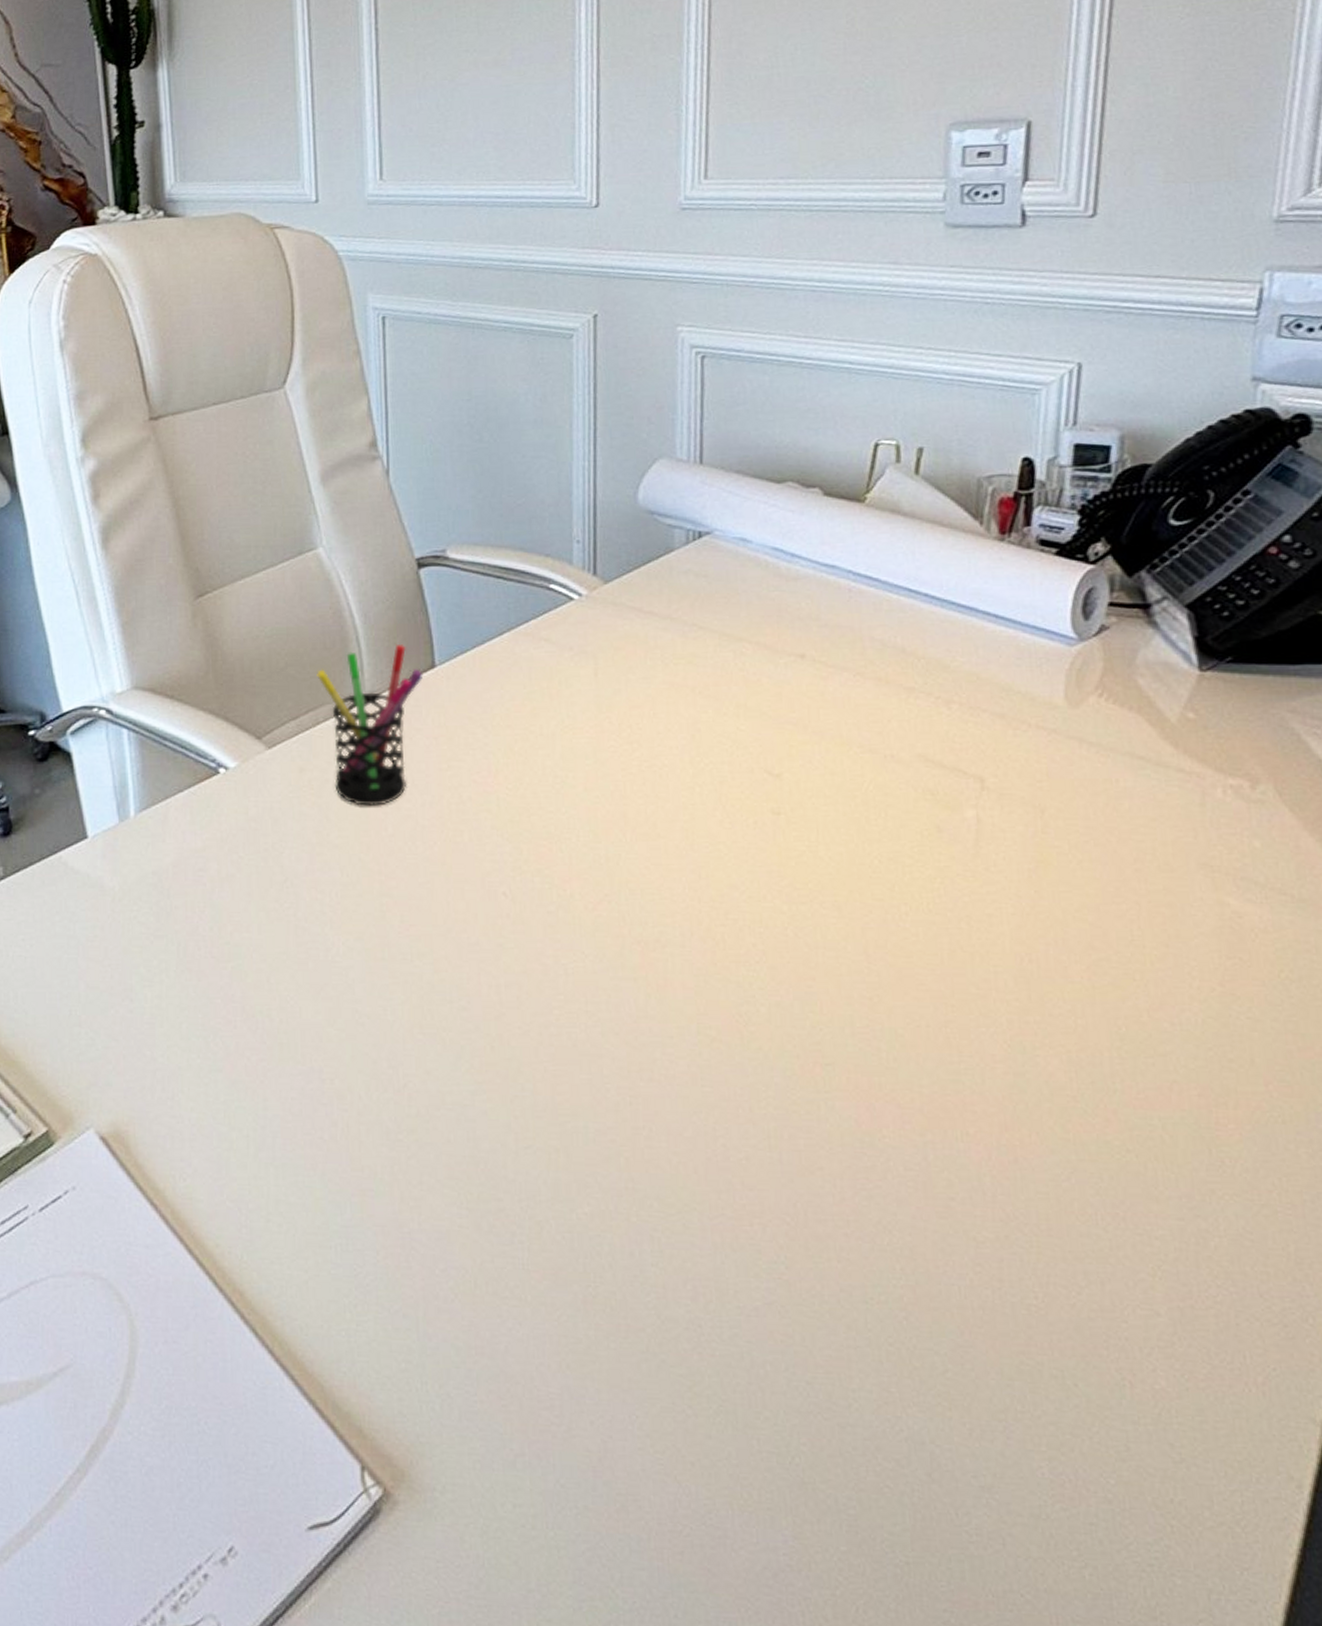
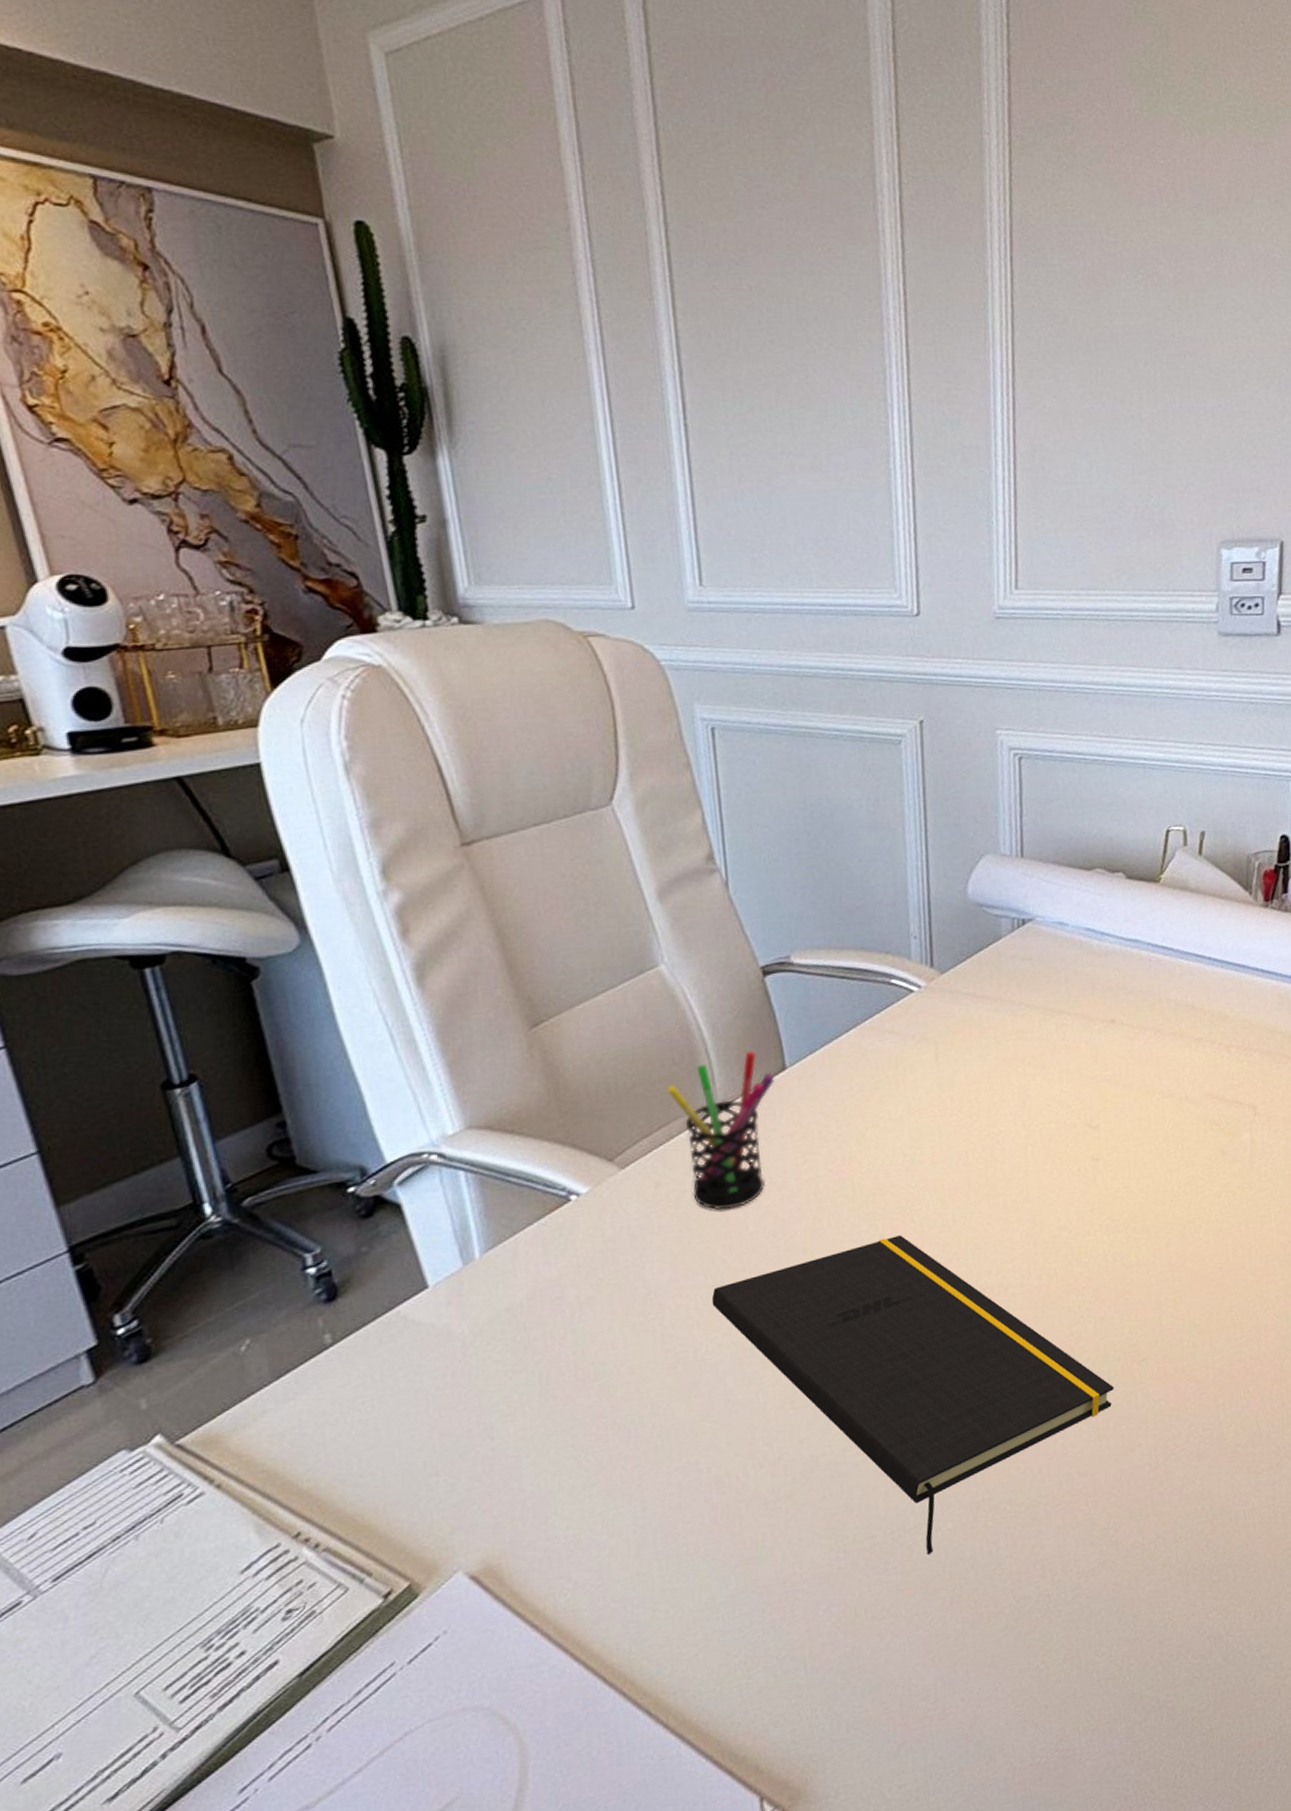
notepad: none [346,864,790,1238] -> present [711,1235,1114,1556]

